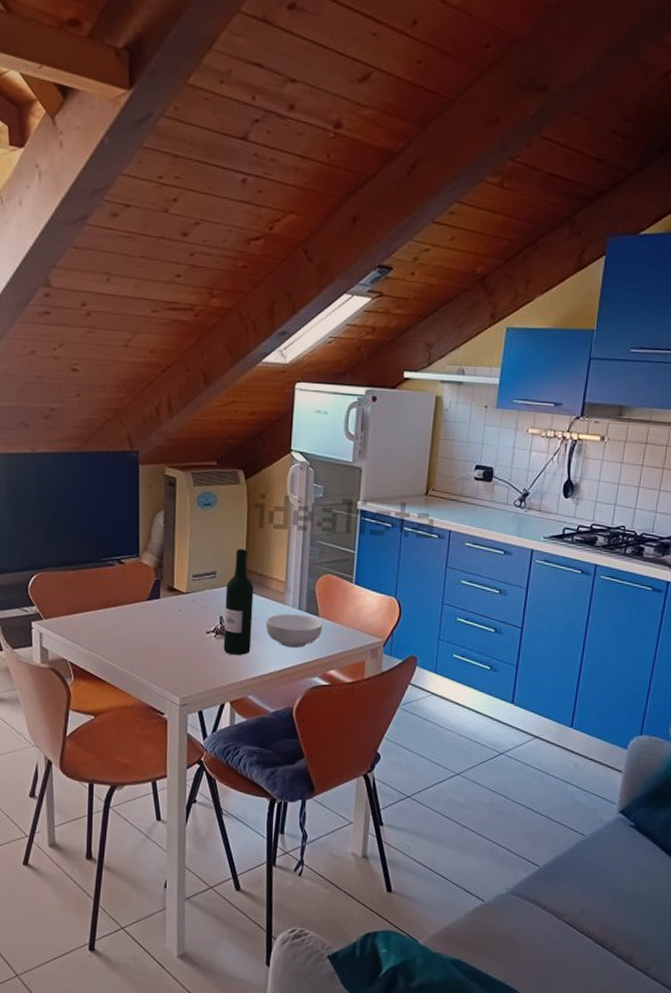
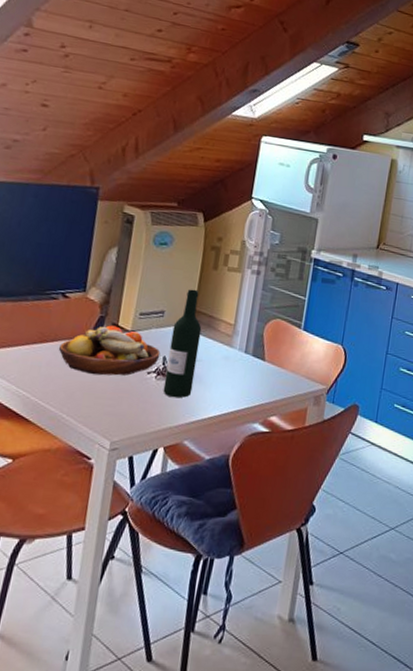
fruit bowl: none [121,588,217,637] -> present [58,325,161,376]
cereal bowl: present [265,614,323,648] -> none [209,357,268,392]

